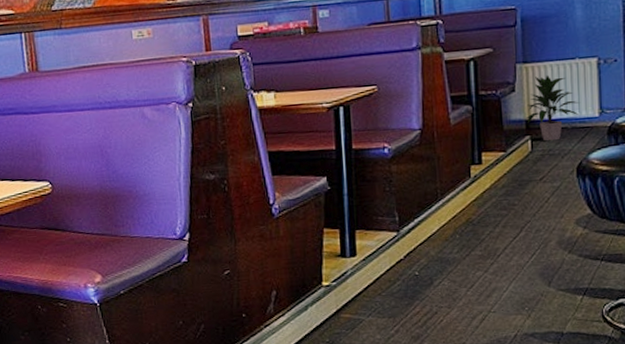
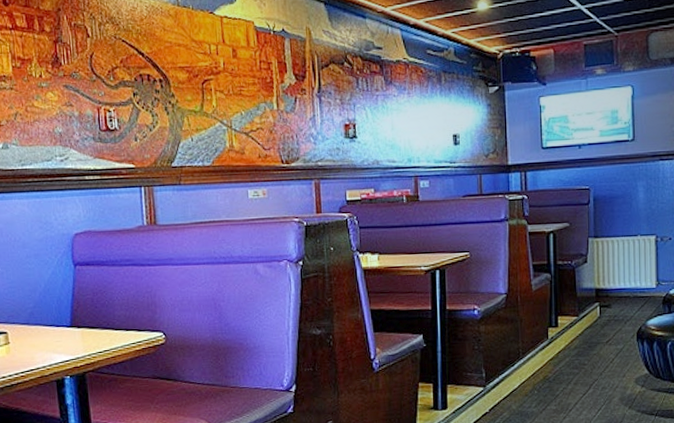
indoor plant: present [526,74,580,141] -> none [596,249,640,308]

